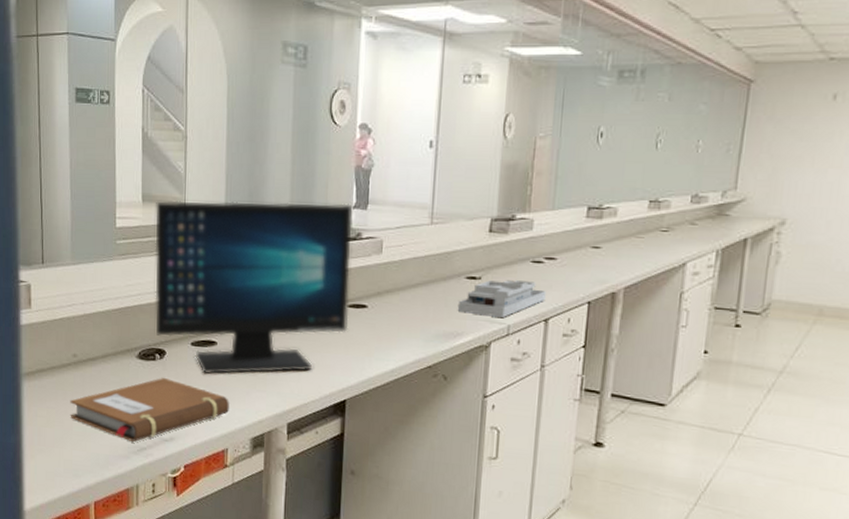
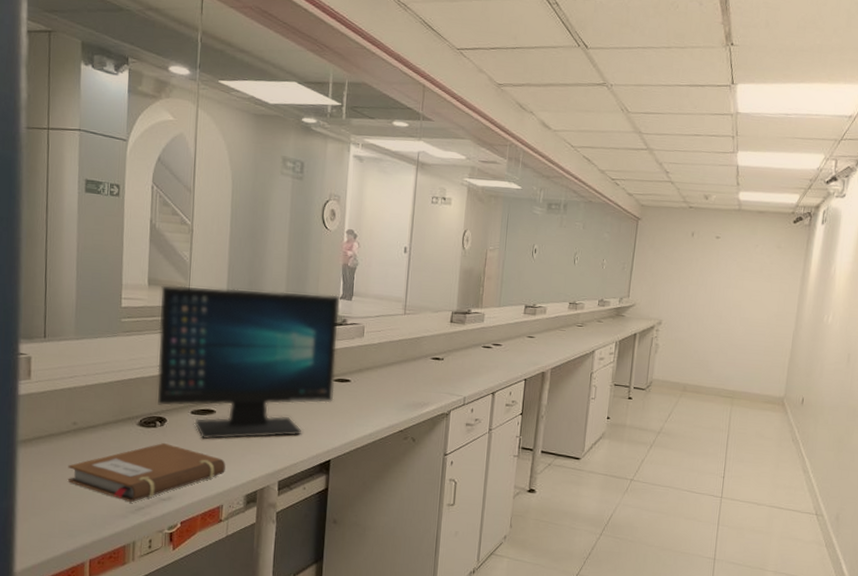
desk organizer: present [457,280,546,317] -> none [424,361,493,391]

